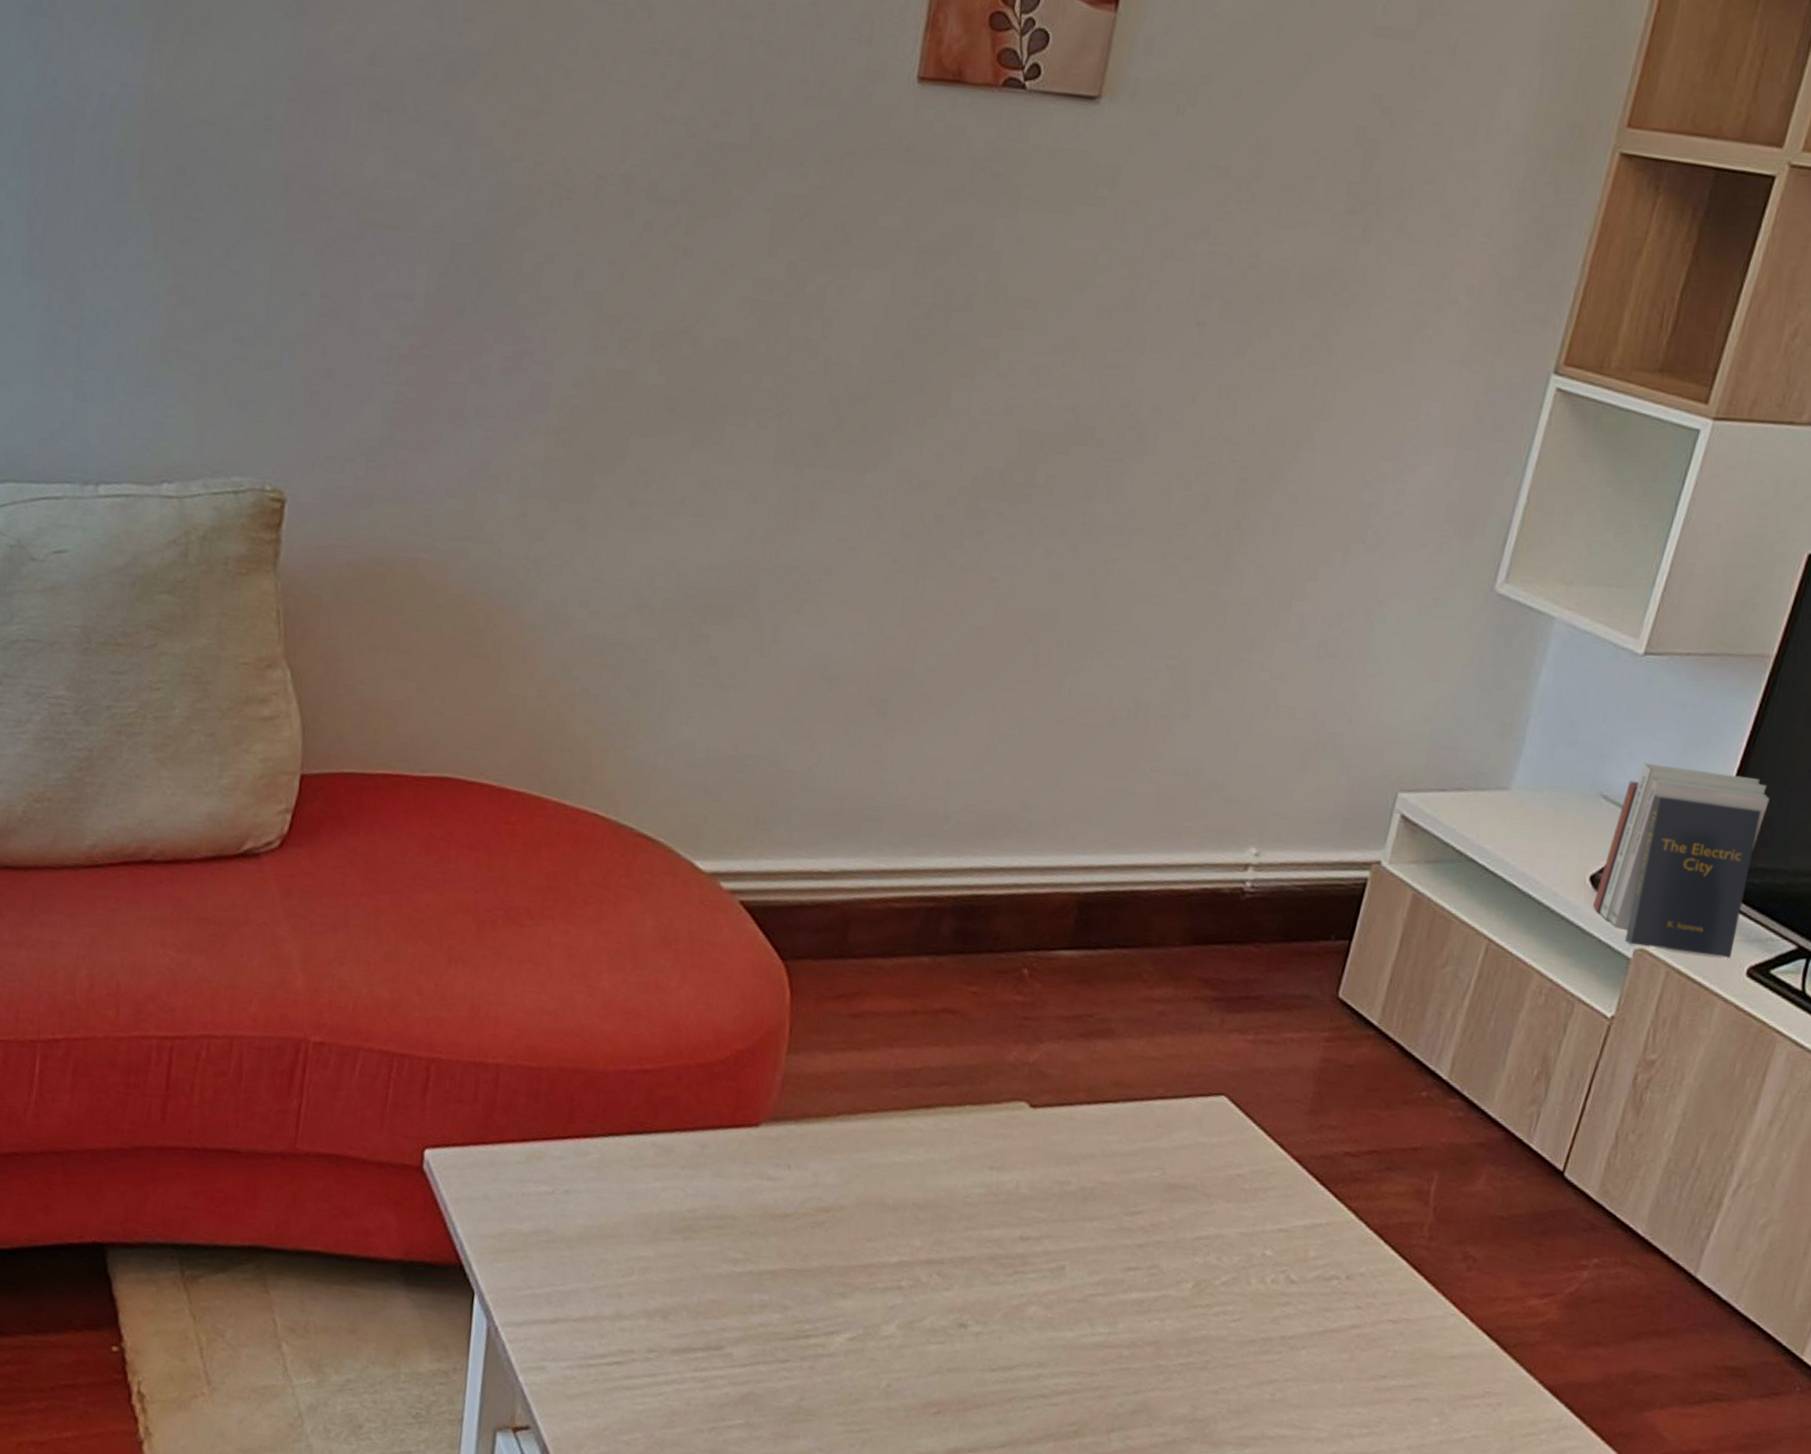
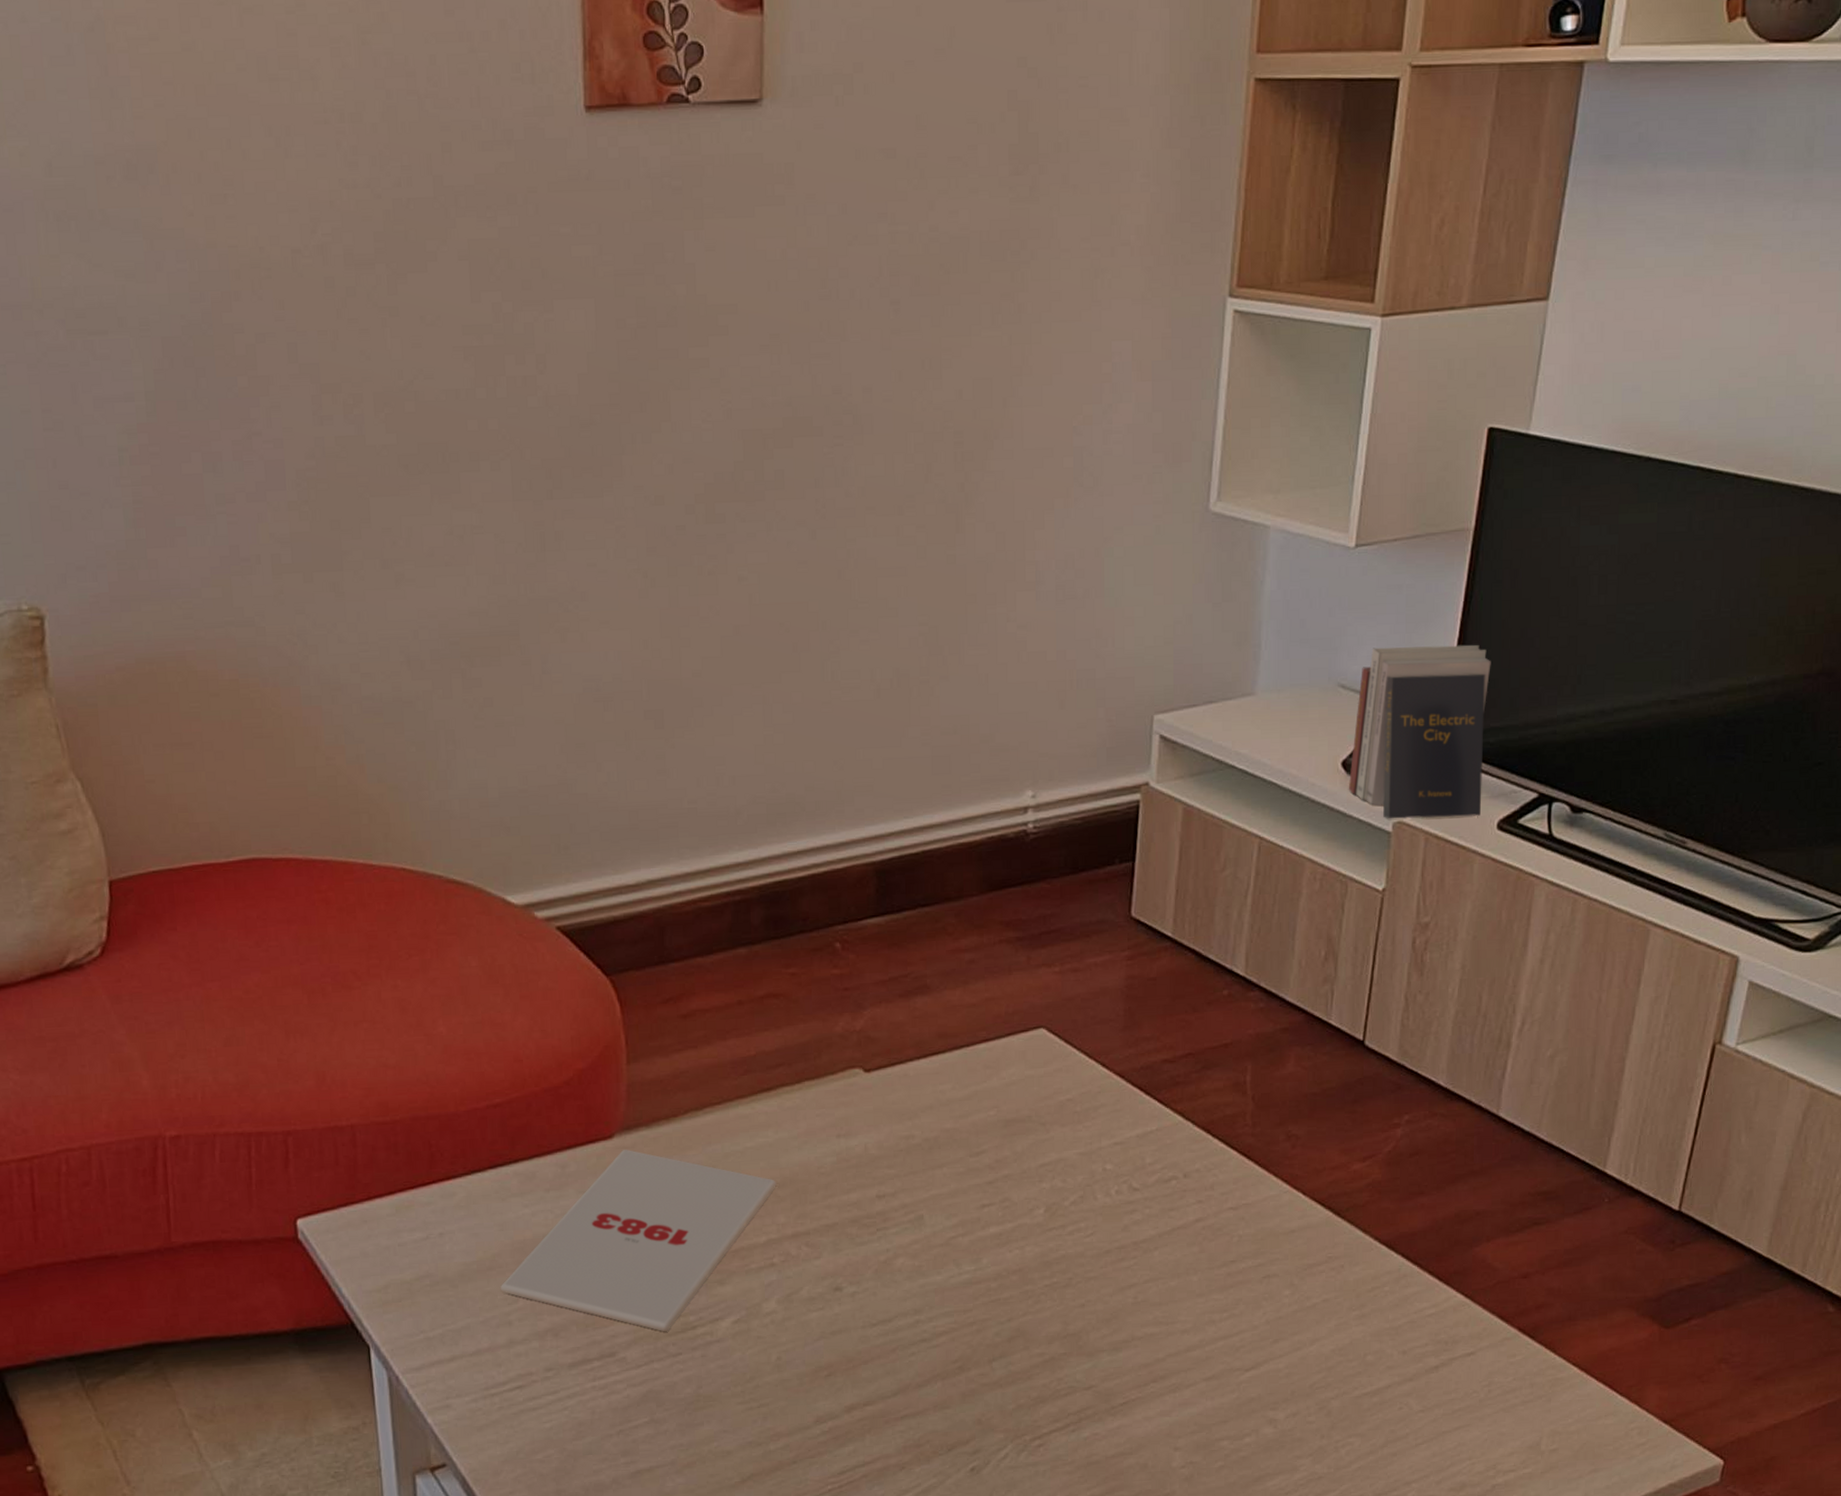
magazine: none [617,1140,919,1336] -> present [501,1149,776,1332]

